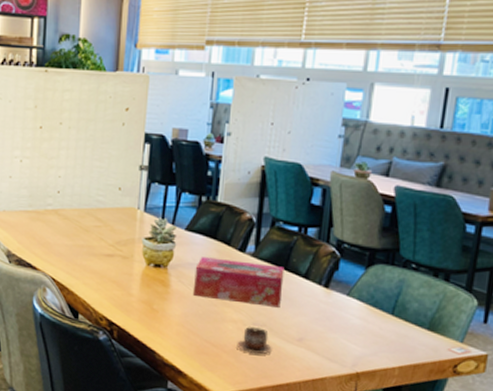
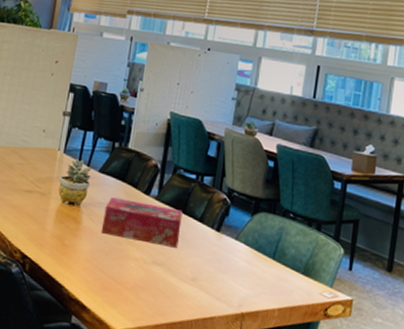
cup: present [237,326,272,355] -> none [137,265,169,293]

